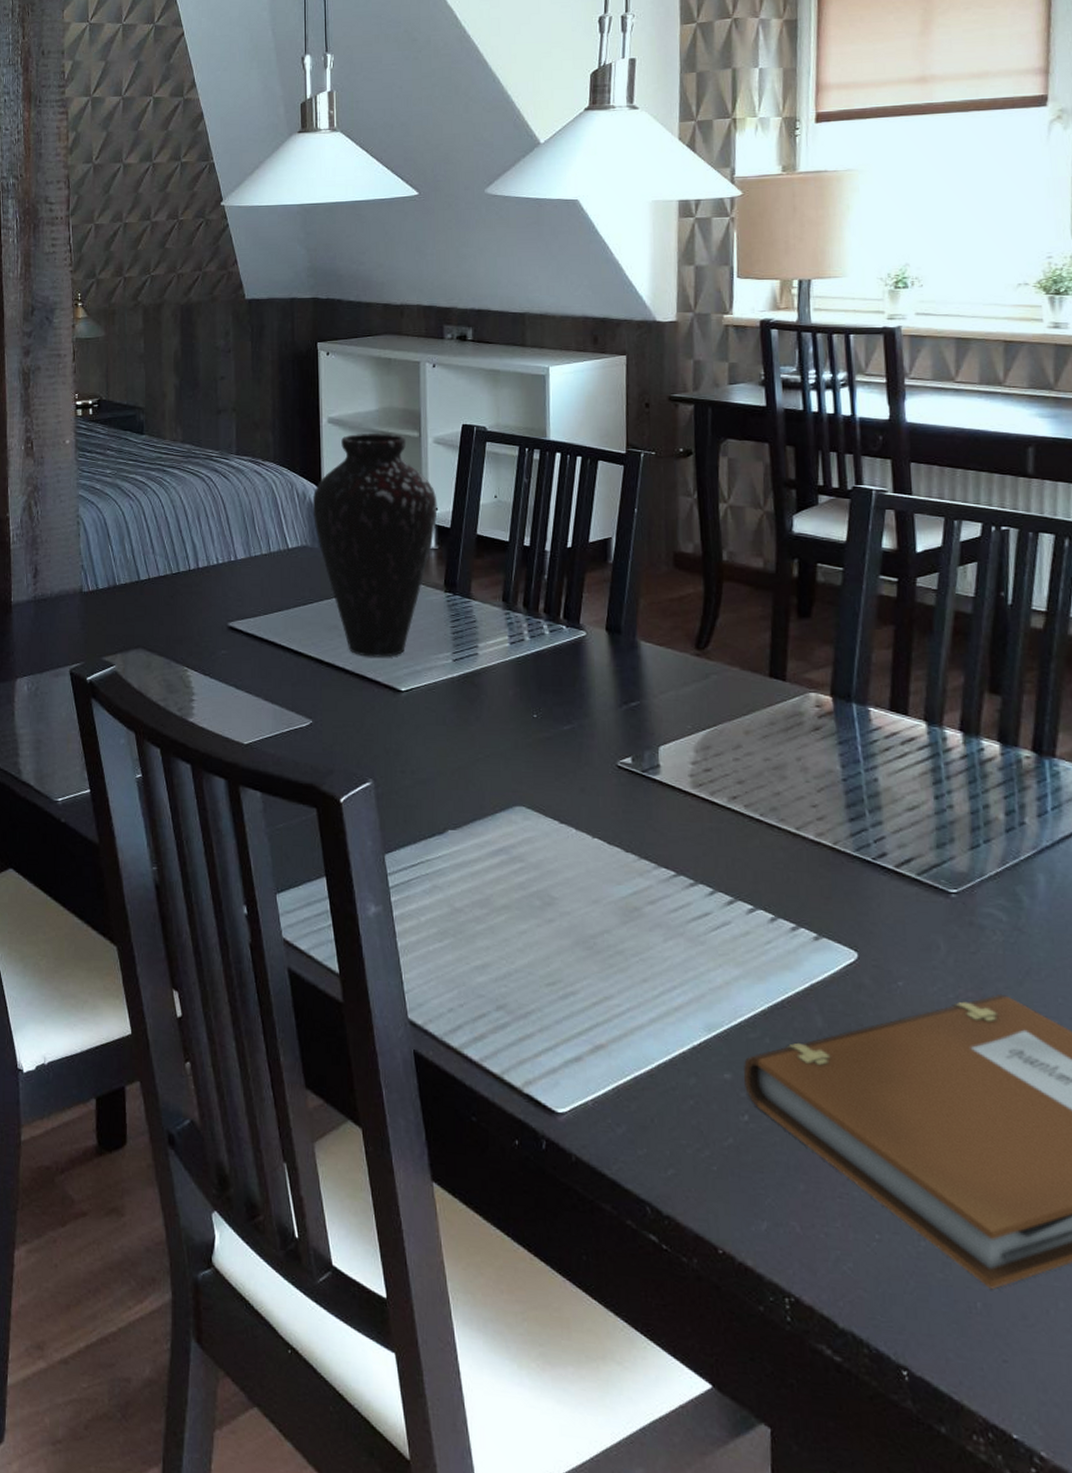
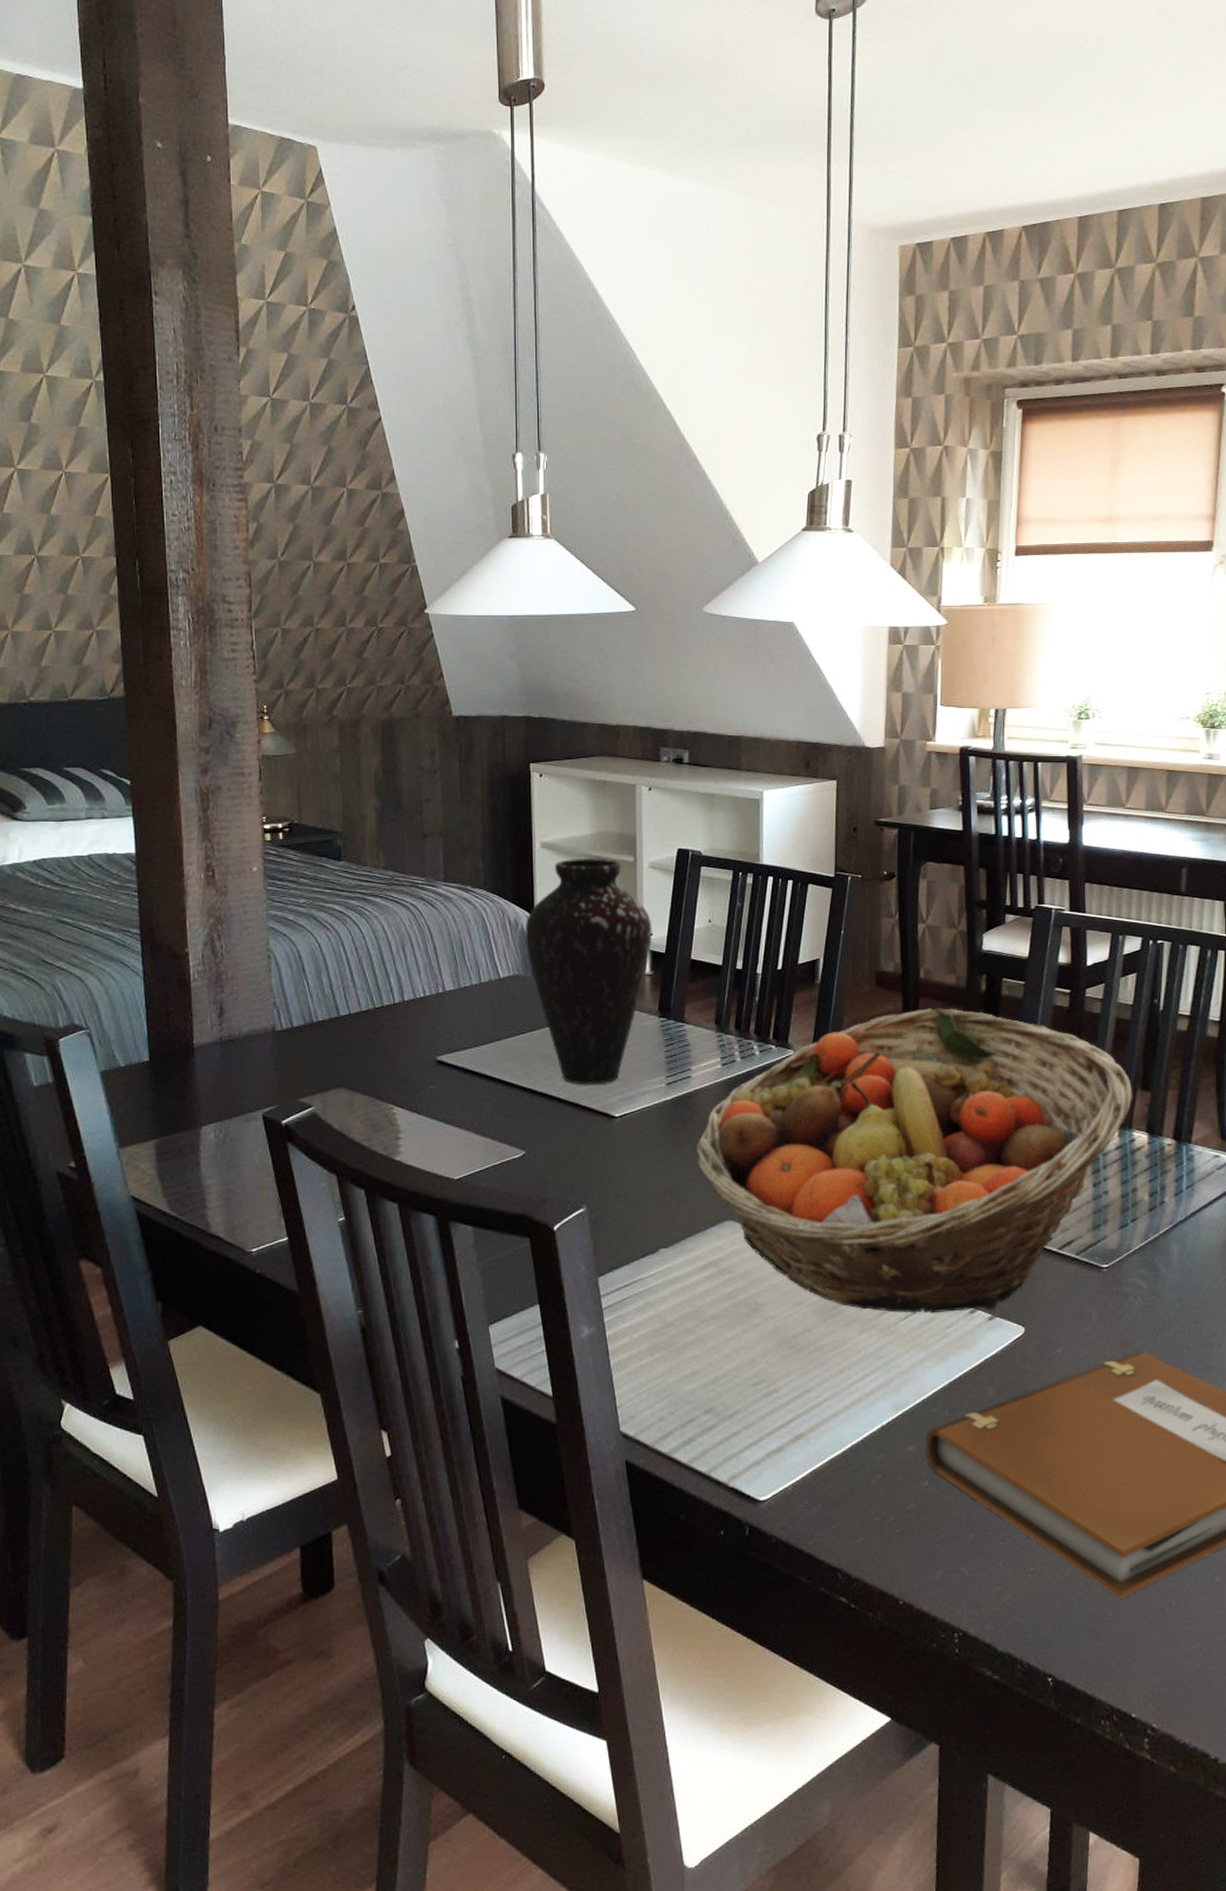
fruit basket: none [484,593,980,929] -> present [696,1008,1133,1314]

